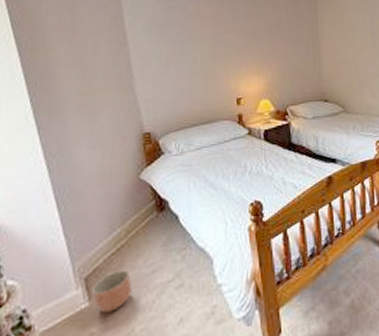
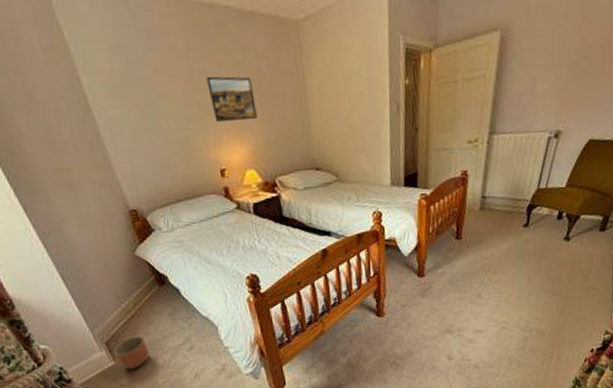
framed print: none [234,22,275,57] -> present [206,76,257,122]

